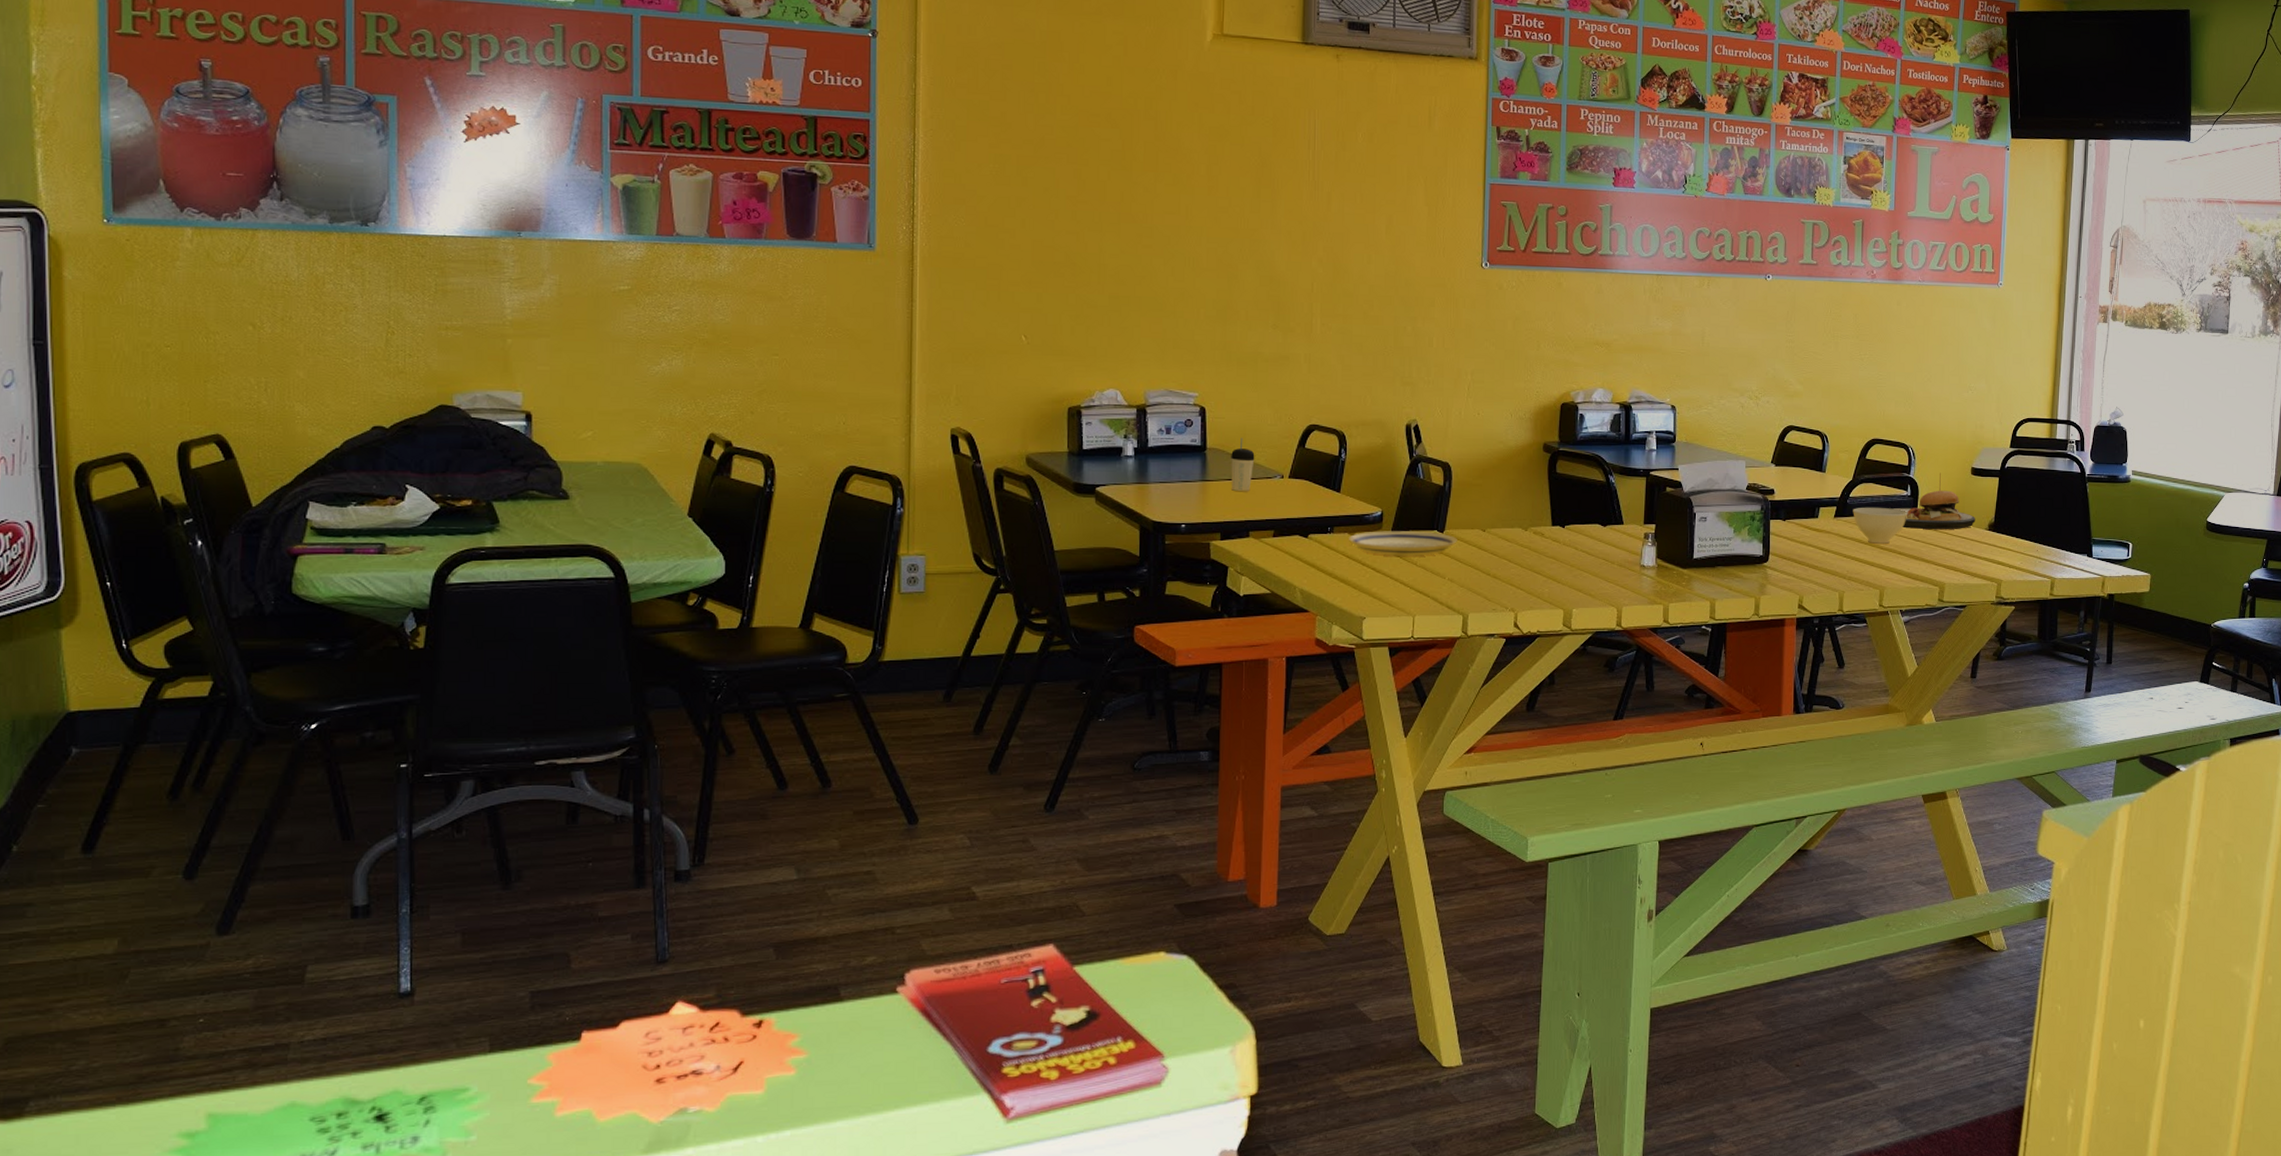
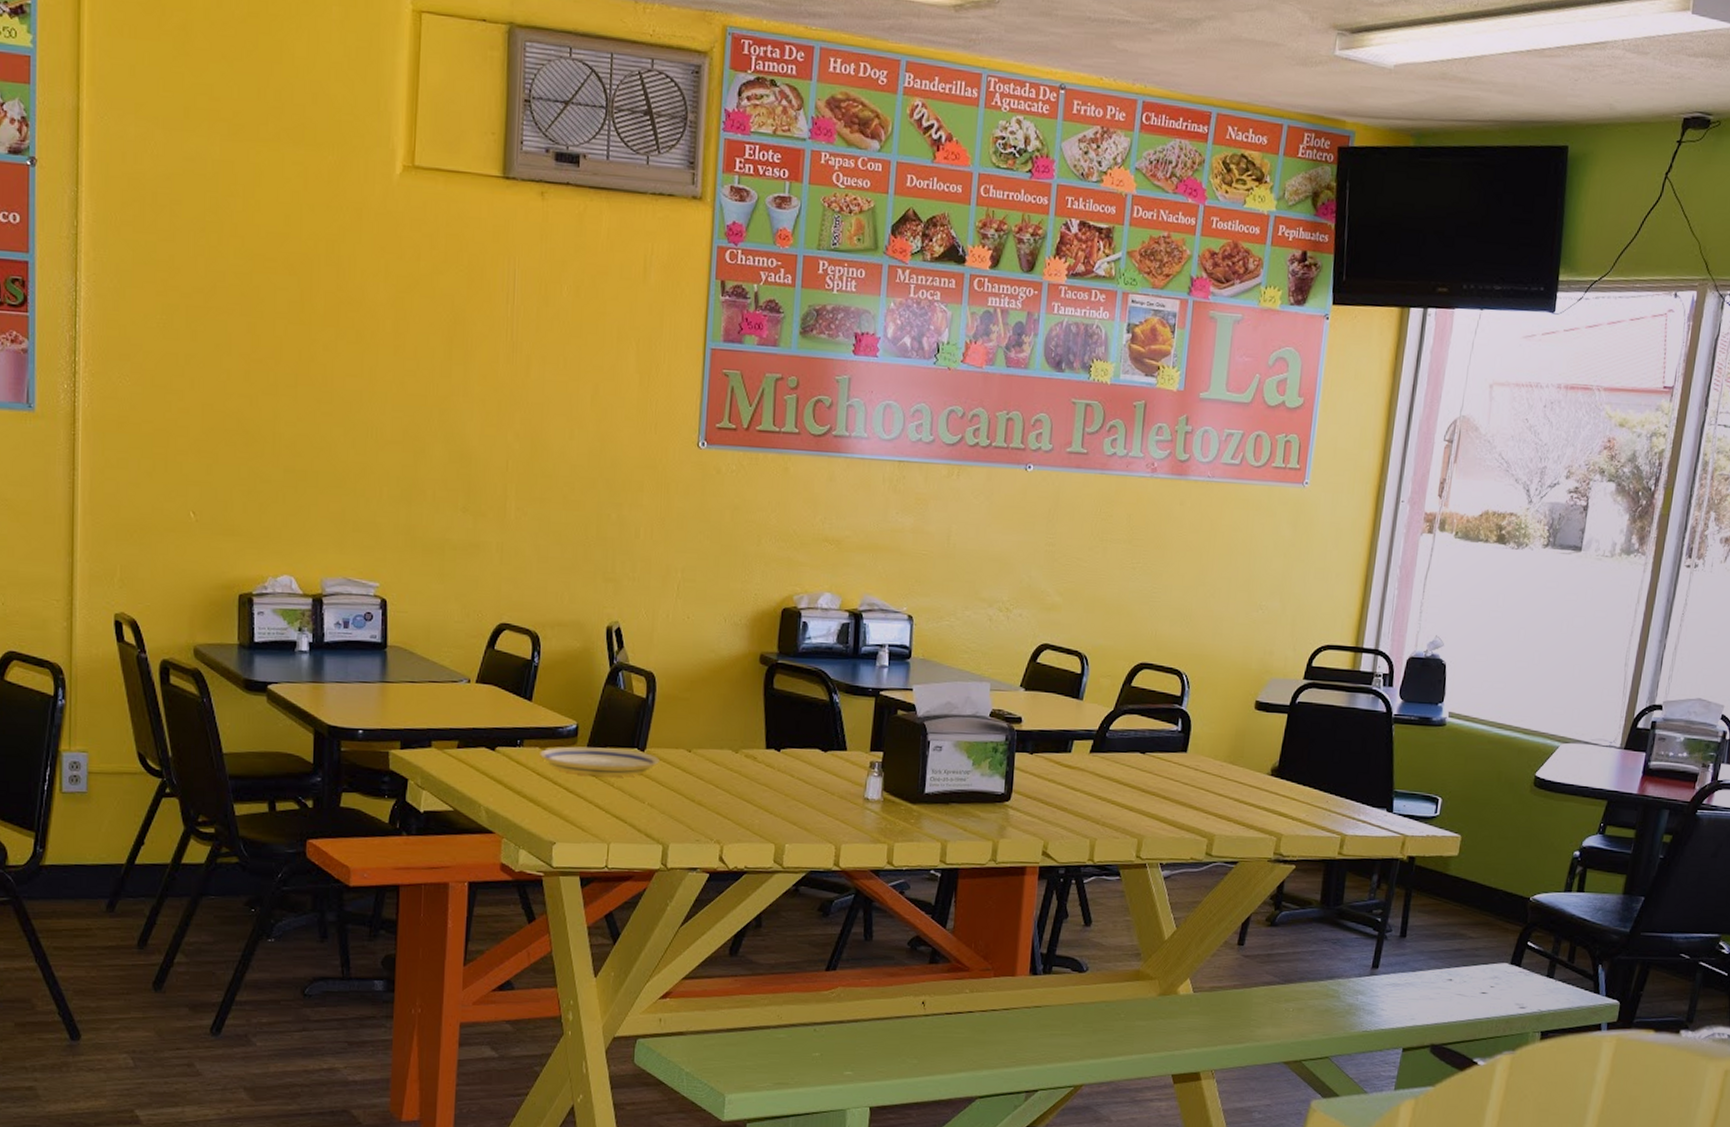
beverage cup: present [1231,437,1255,492] -> none [413,634,440,697]
bowl: present [1853,507,1908,545] -> none [1112,742,1177,787]
plate: present [1893,472,1976,529] -> none [1159,705,1257,773]

